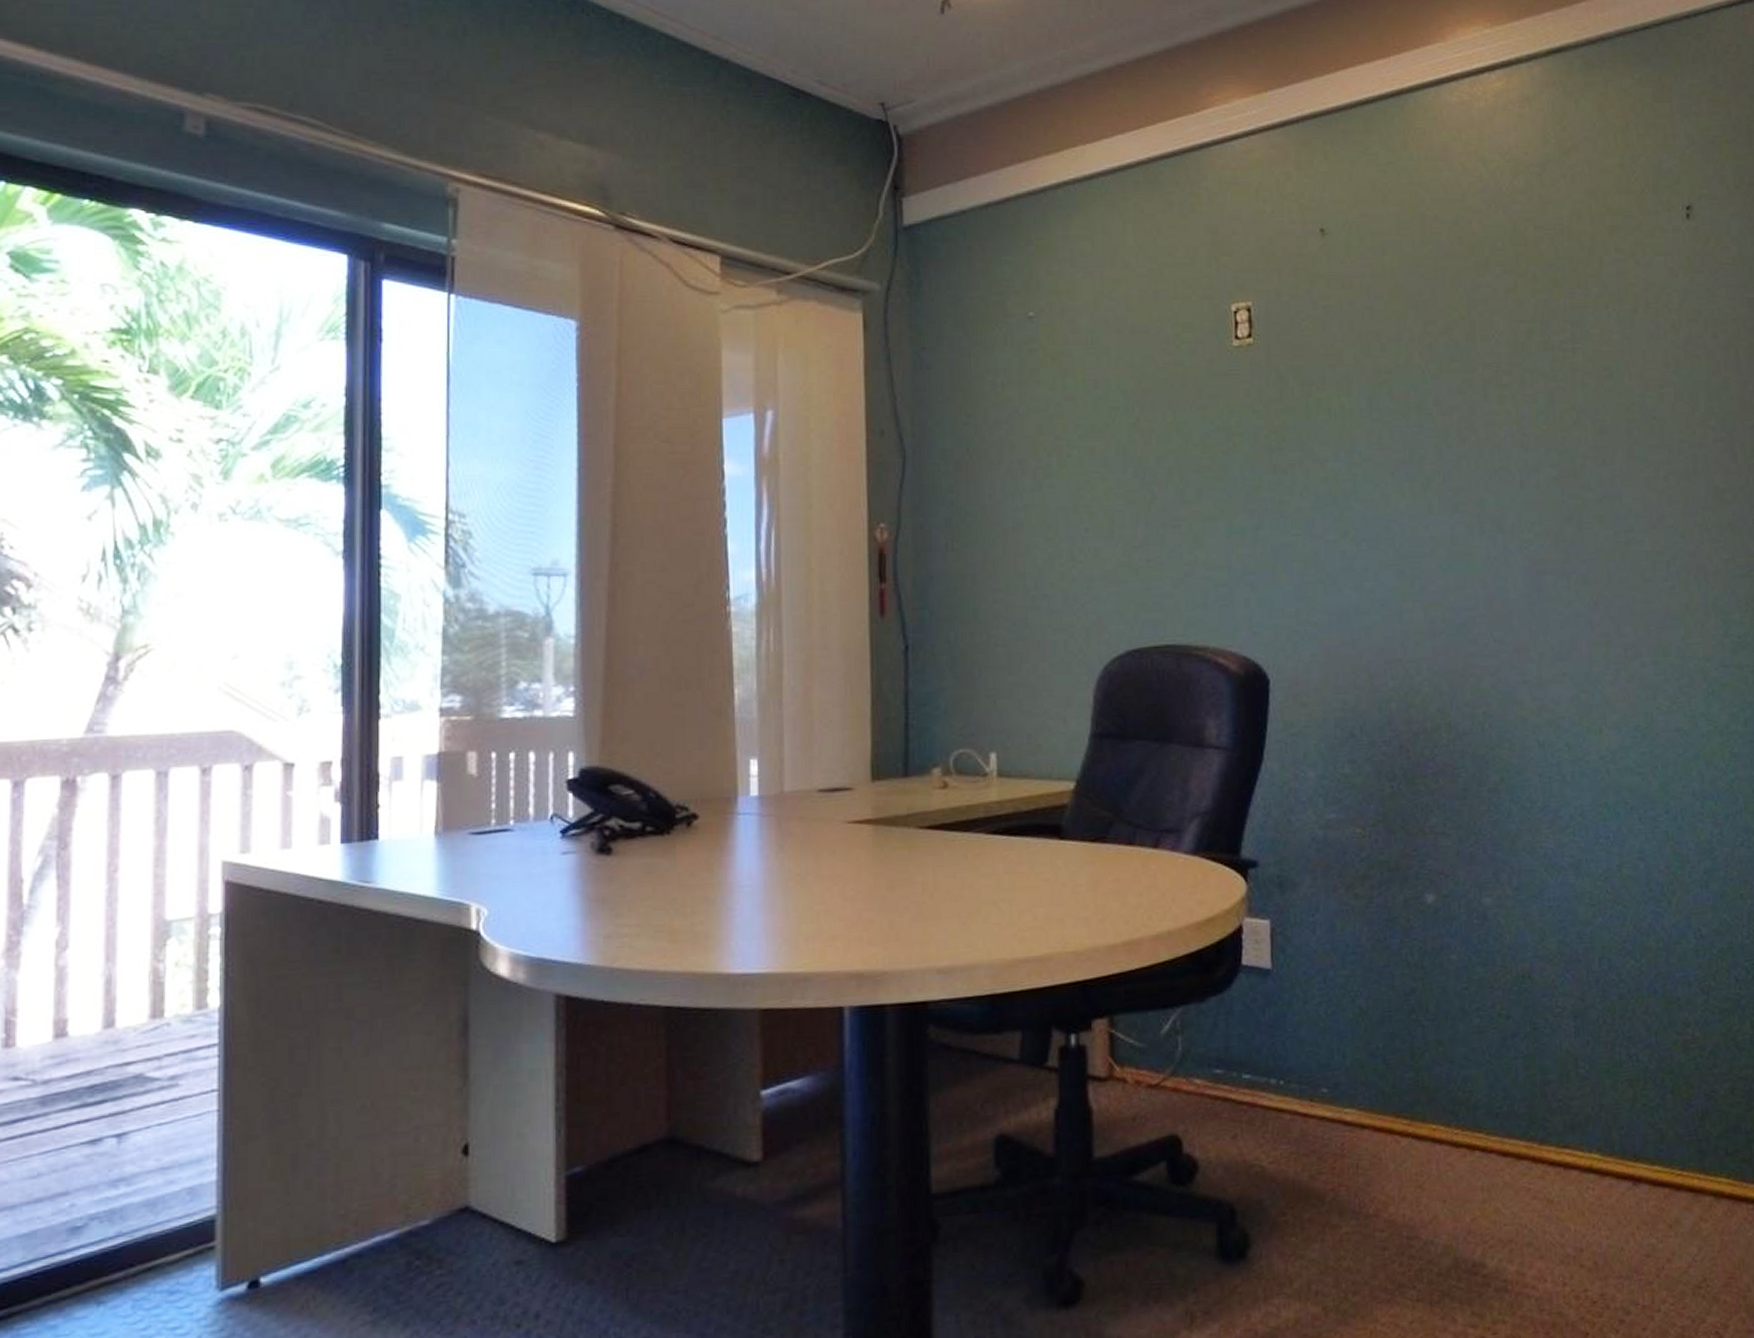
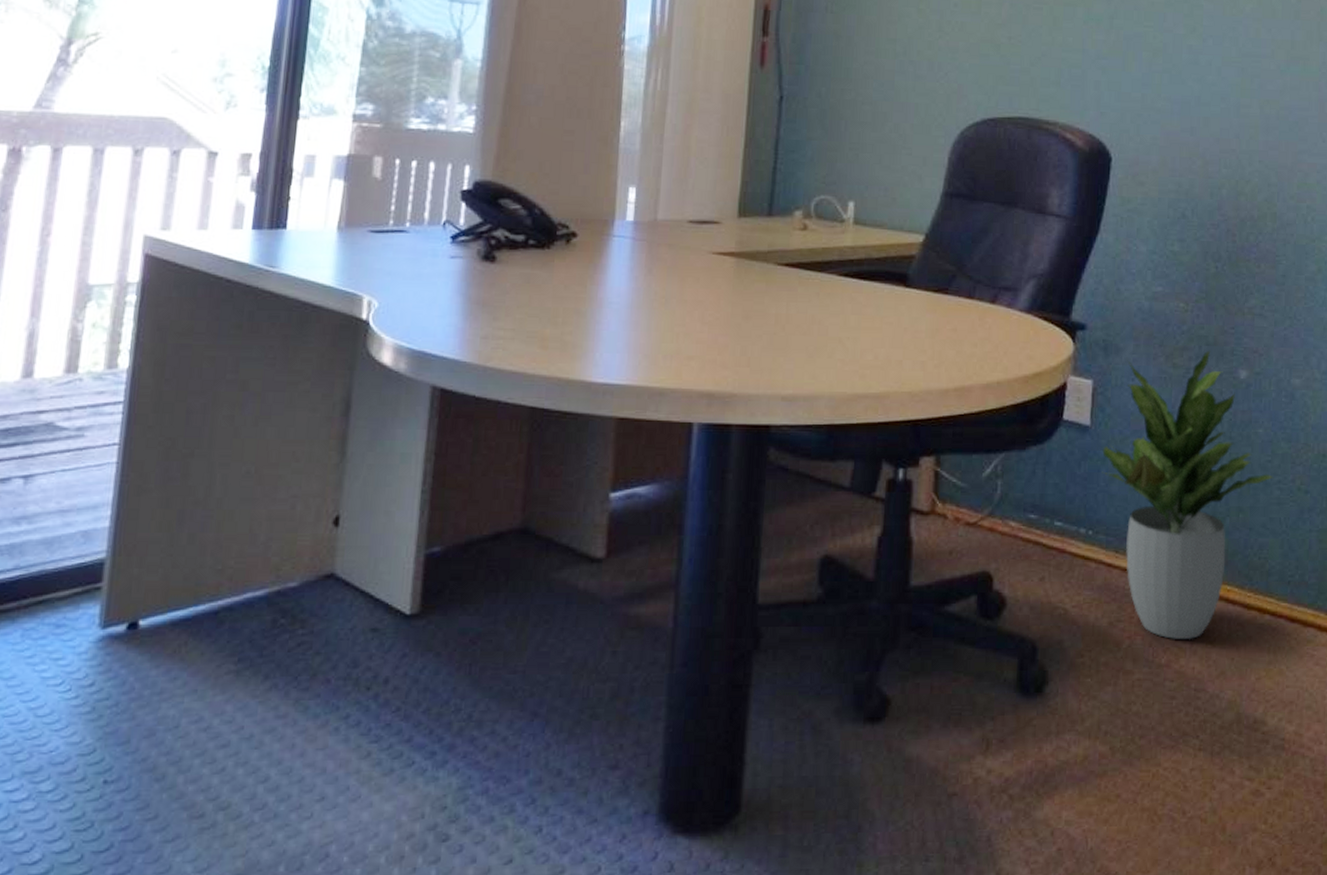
potted plant: none [1287,876,1472,1187] -> present [1102,350,1274,640]

